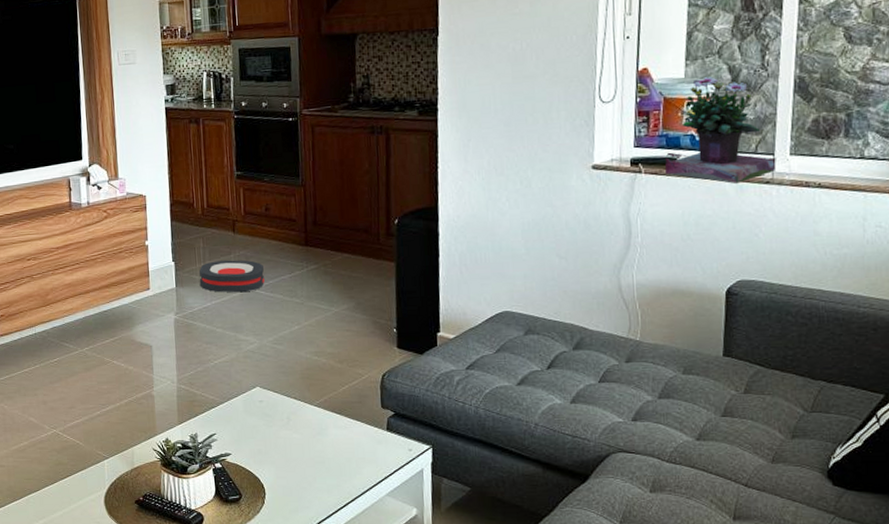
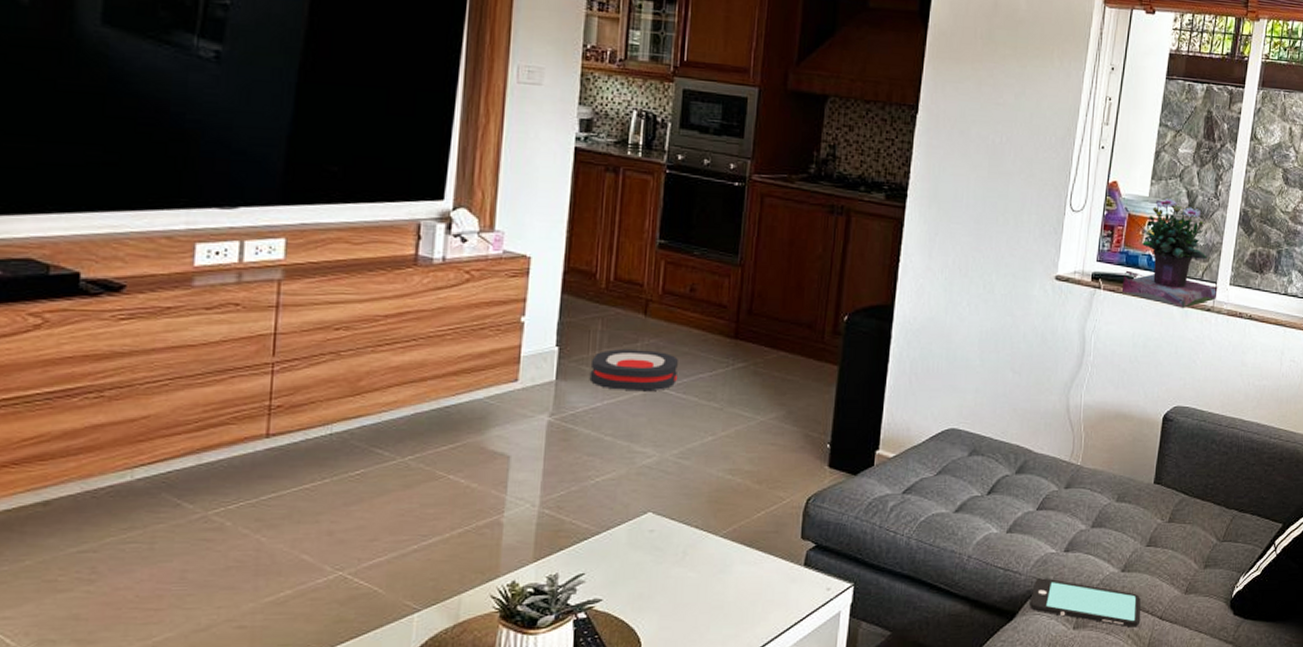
tablet: none [602,445,722,493] -> present [1030,578,1141,628]

